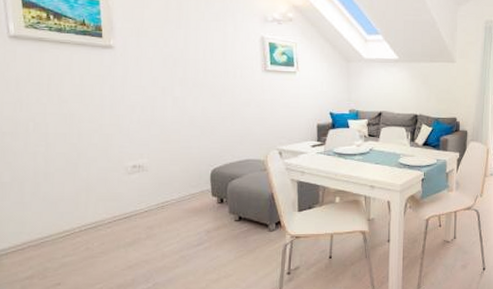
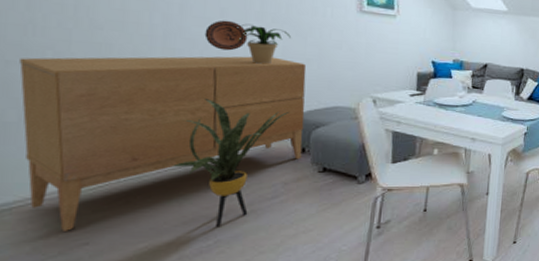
sideboard: none [12,117,222,273] -> present [19,56,307,231]
house plant: none [120,157,209,271] -> present [173,99,290,227]
decorative plate: none [141,87,174,114] -> present [204,20,248,51]
potted plant: none [166,89,208,124] -> present [238,23,291,64]

